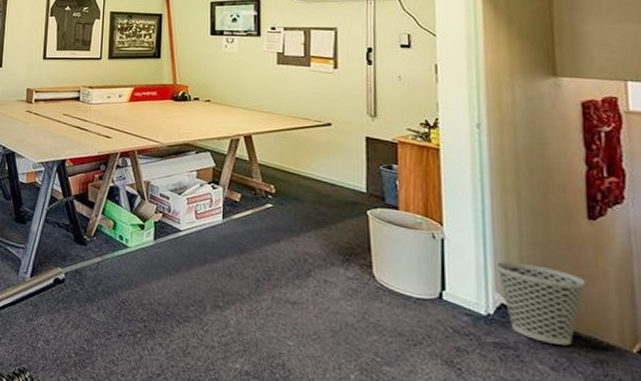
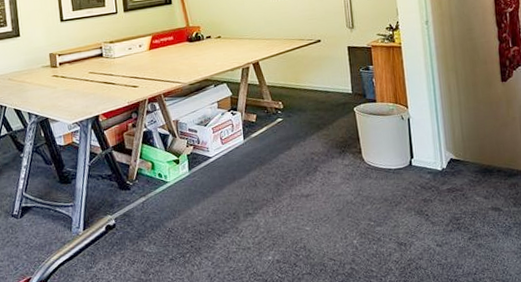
wastebasket: present [496,261,586,346] -> none [445,124,503,180]

